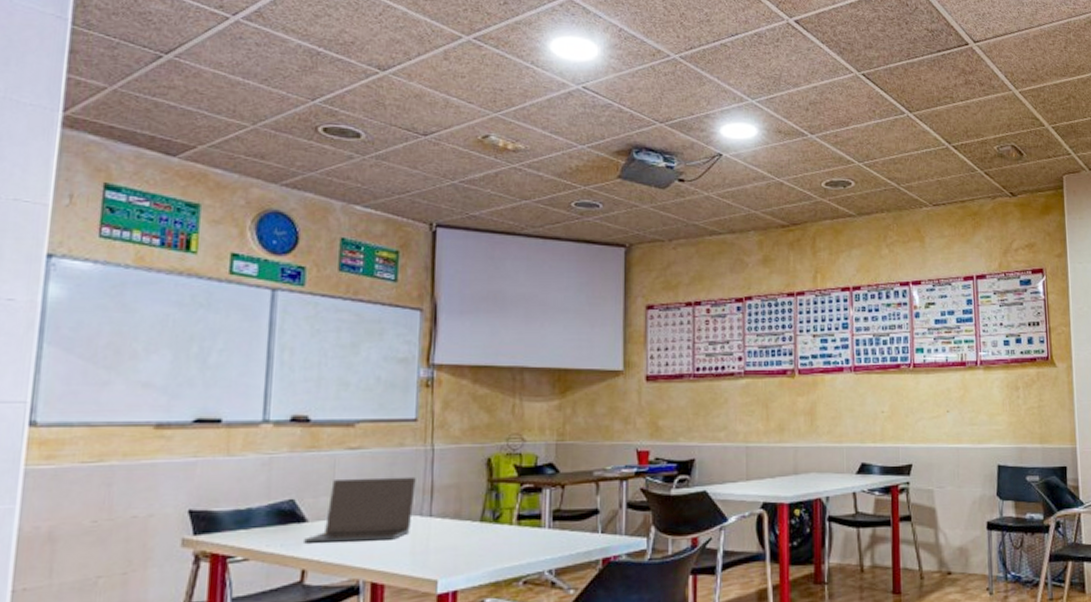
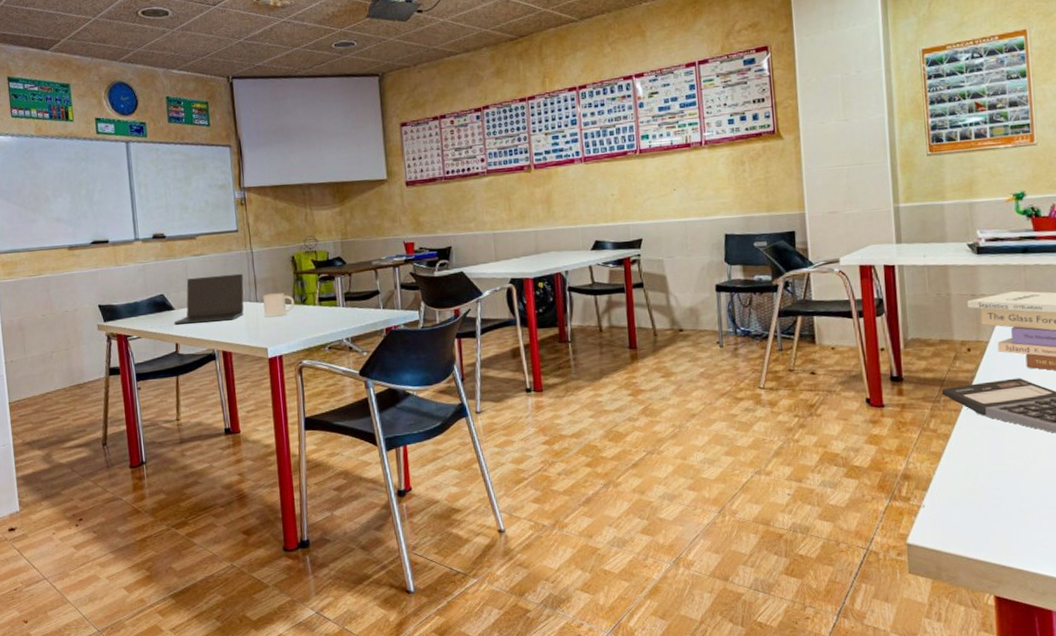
mug: none [439,506,485,538] -> present [263,293,295,317]

